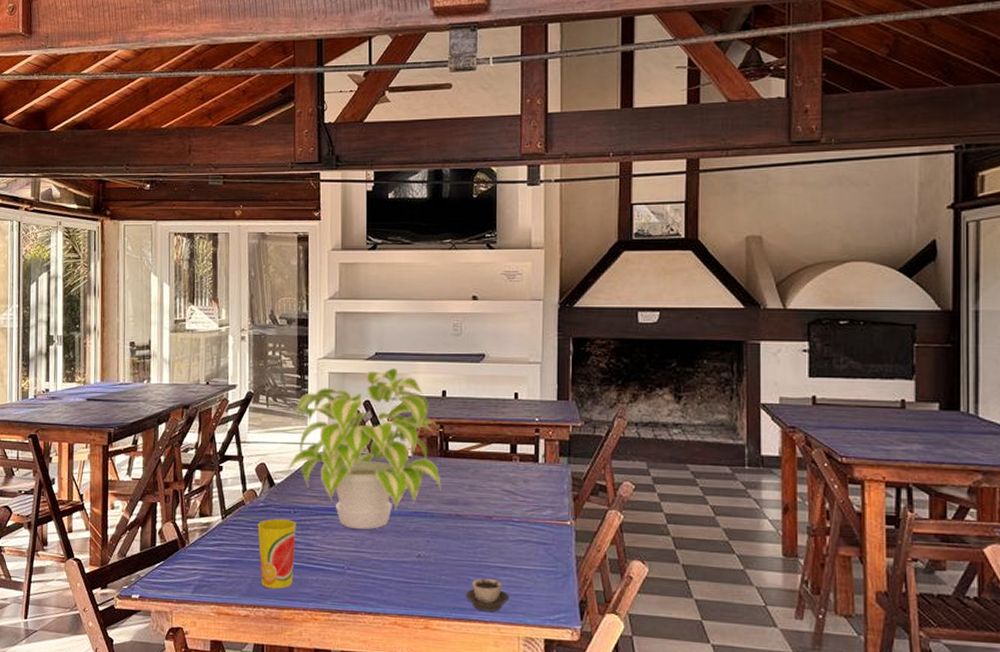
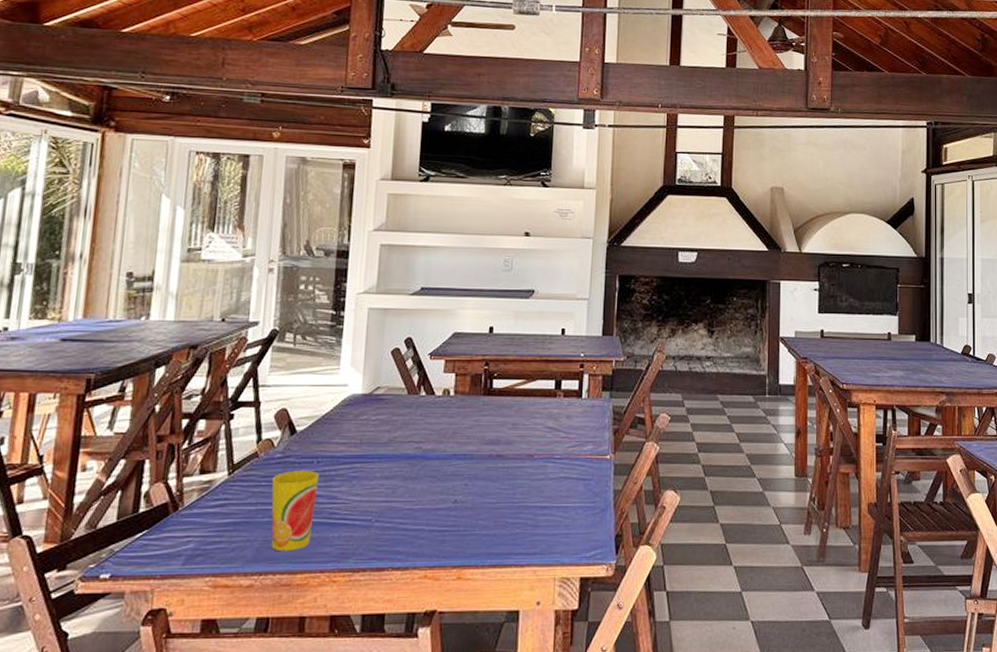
plant: present [287,368,441,529] -> none [312,304,483,476]
cup: present [465,578,510,611] -> none [502,519,548,554]

